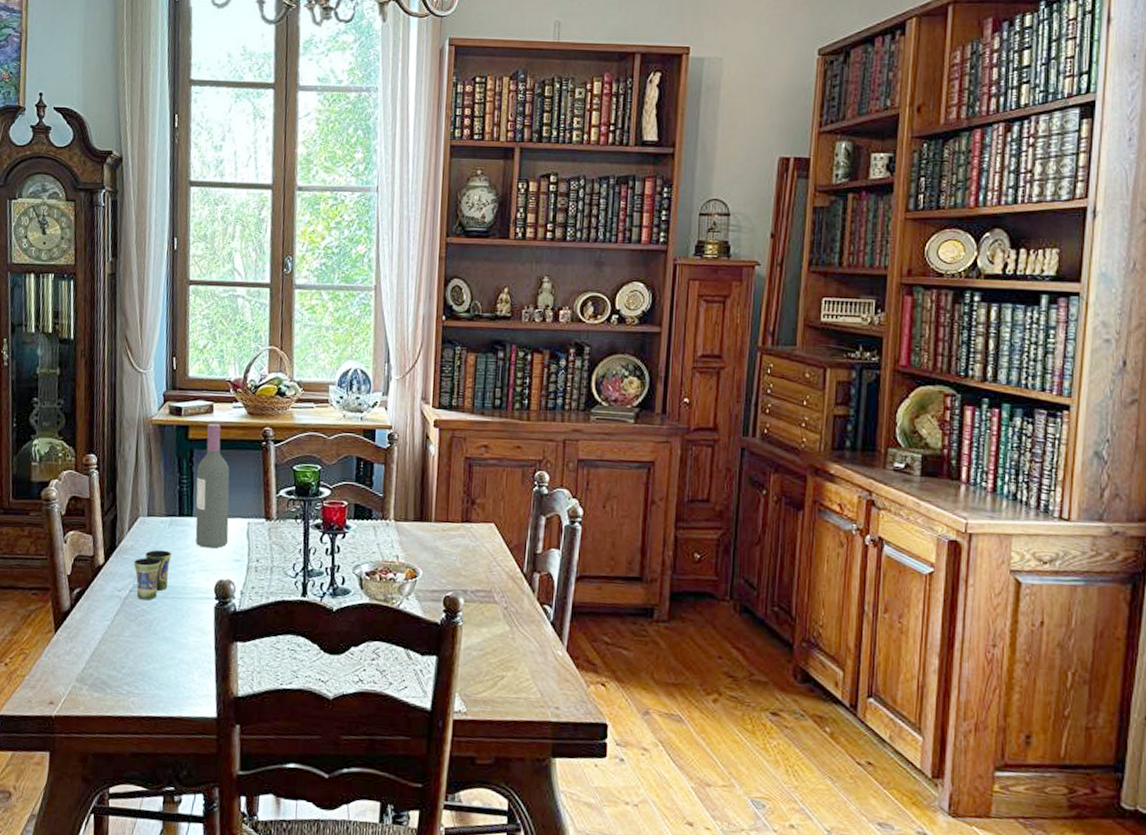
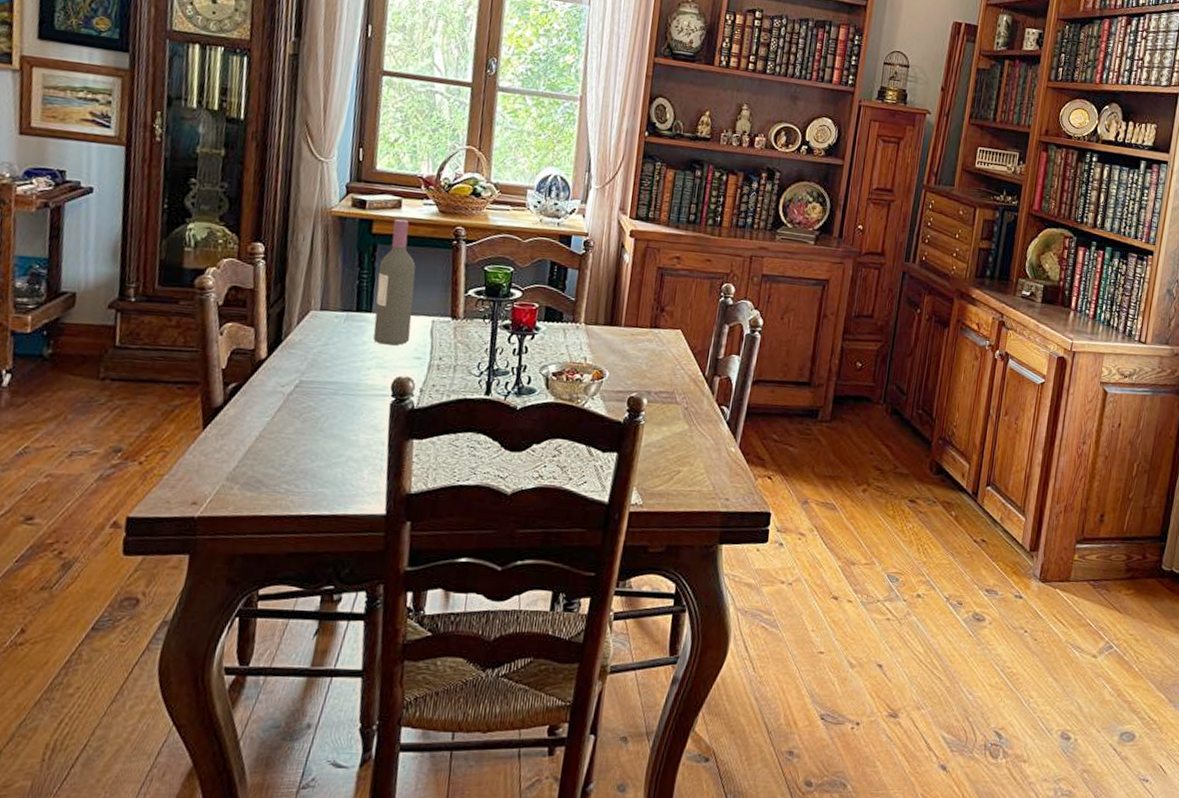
cup: present [134,549,172,600] -> none [301,345,347,397]

